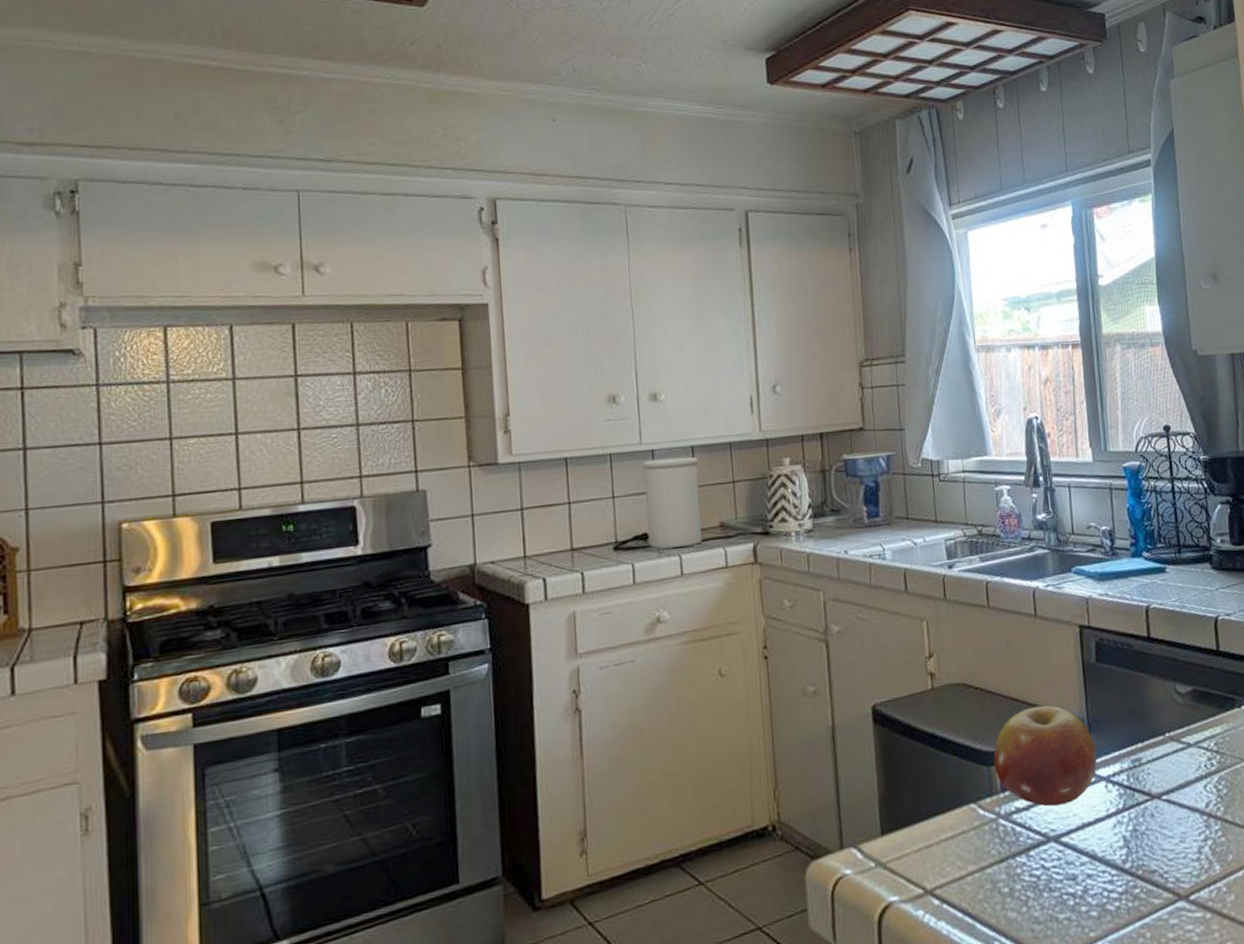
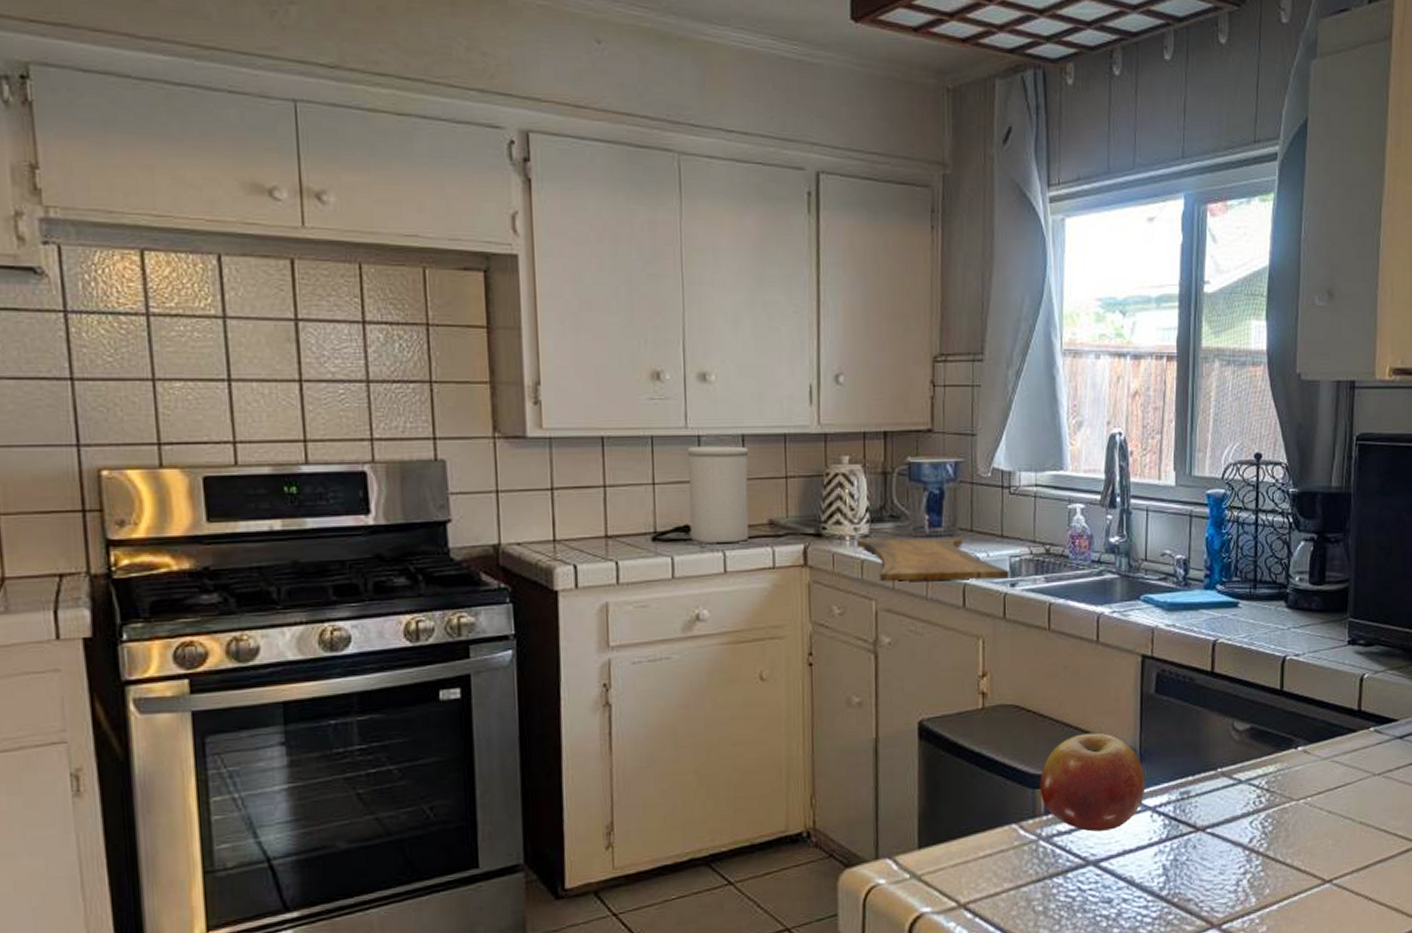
cutting board: none [802,526,947,573] -> present [857,538,1009,582]

